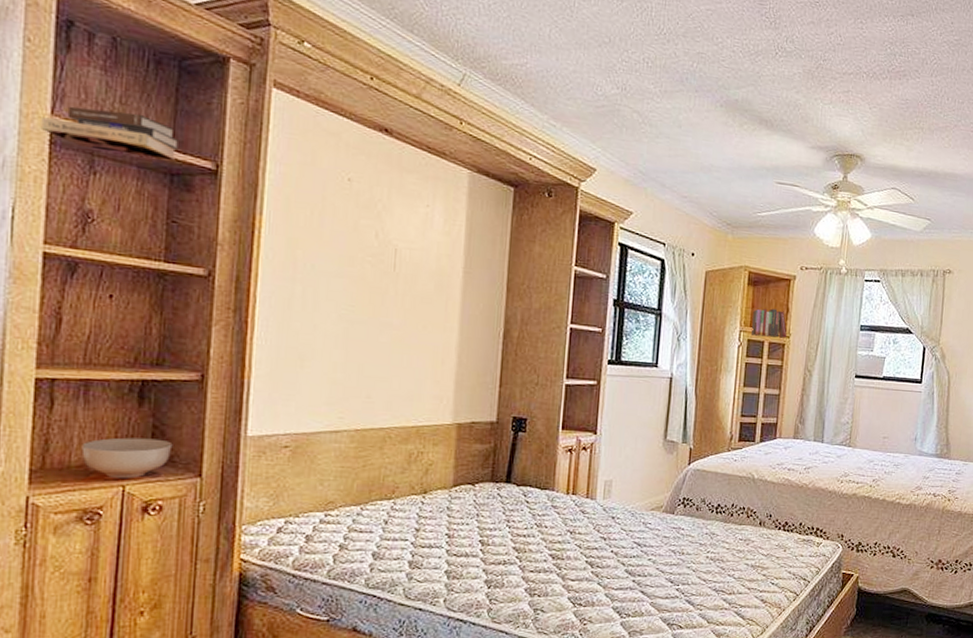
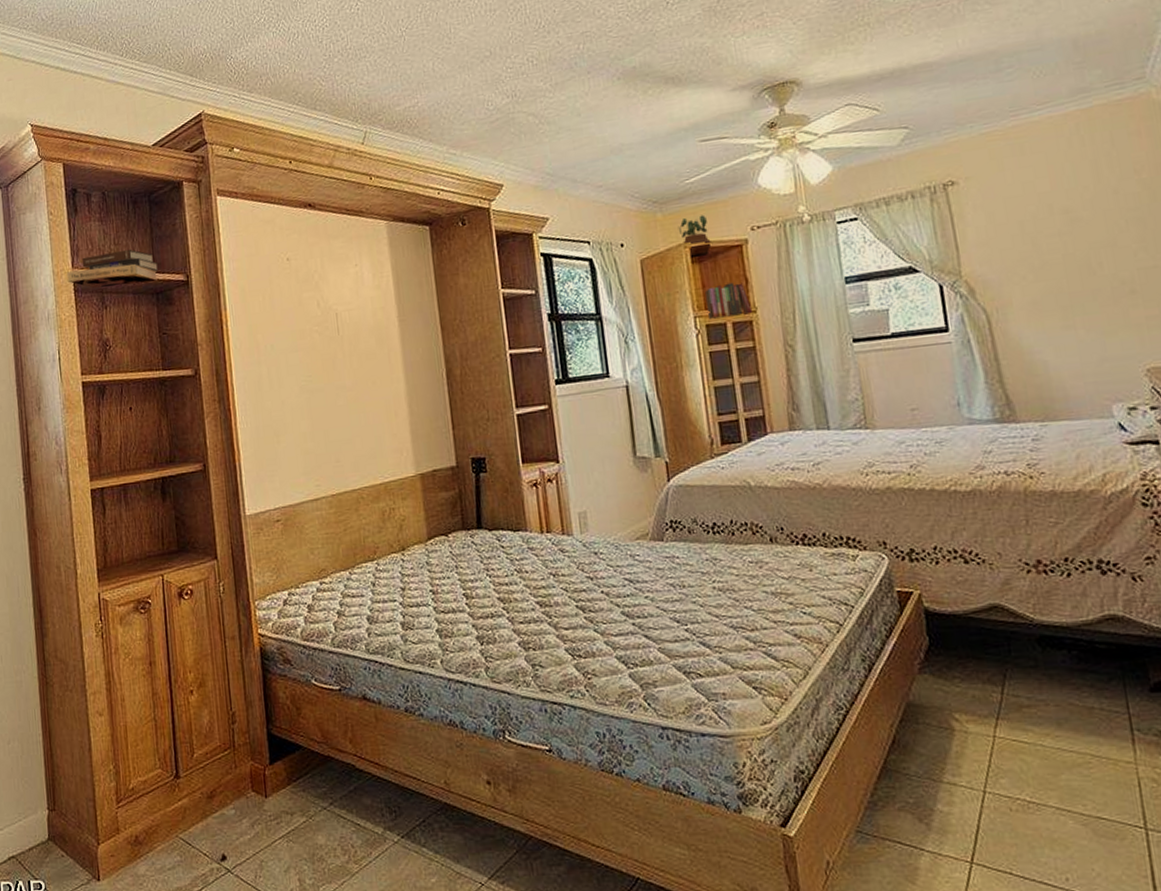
bowl: present [81,437,173,479] -> none [128,528,193,569]
potted plant: none [743,245,768,282] -> present [677,214,713,259]

